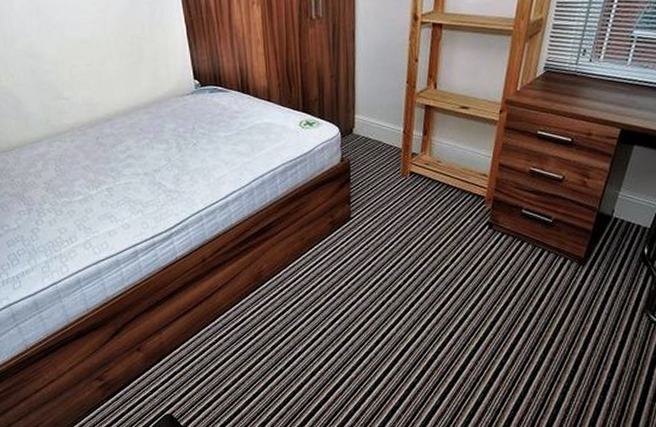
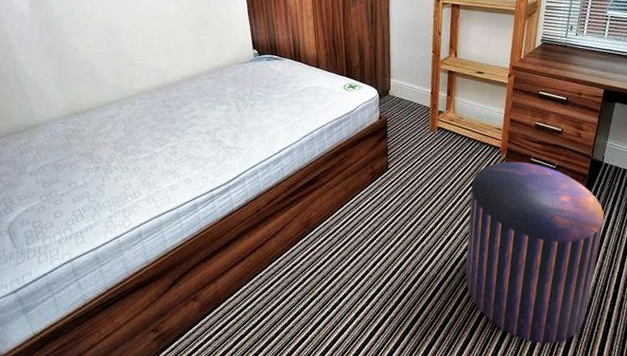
stool: none [437,213,608,414] -> present [465,161,605,344]

